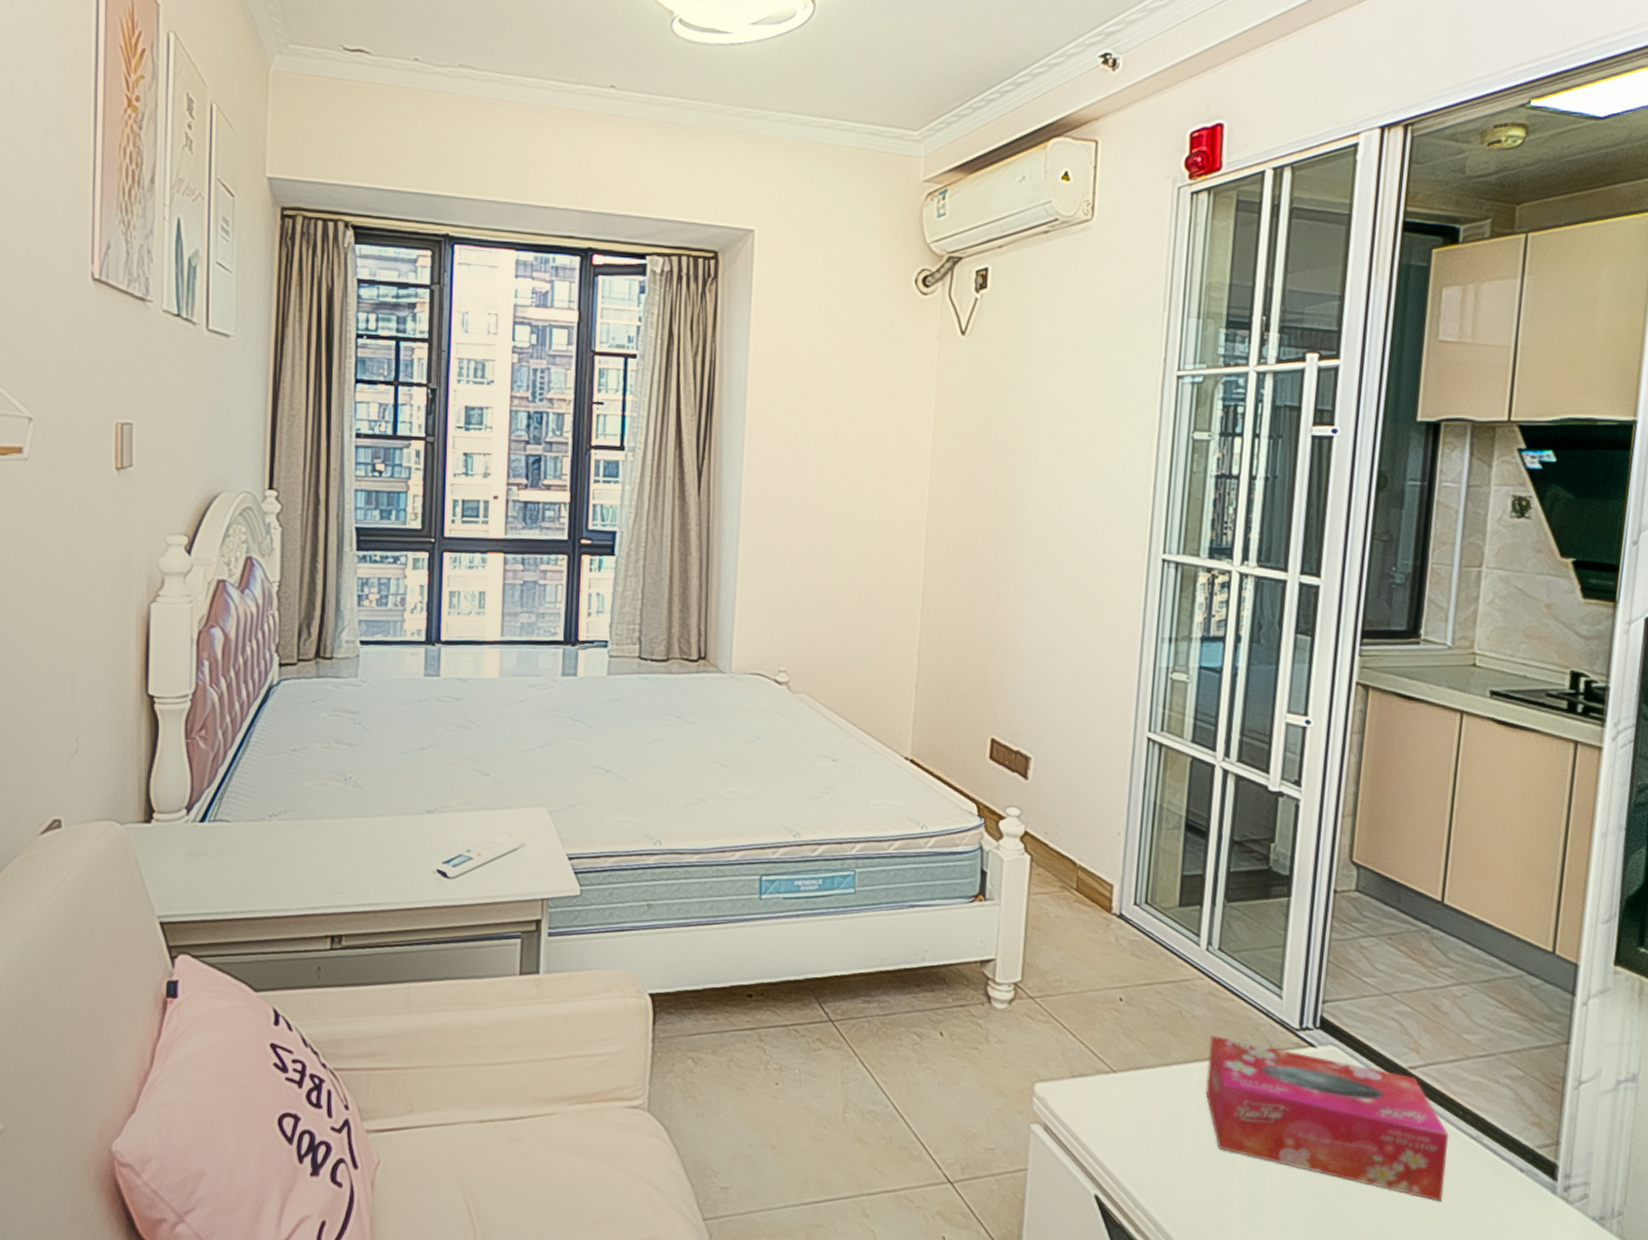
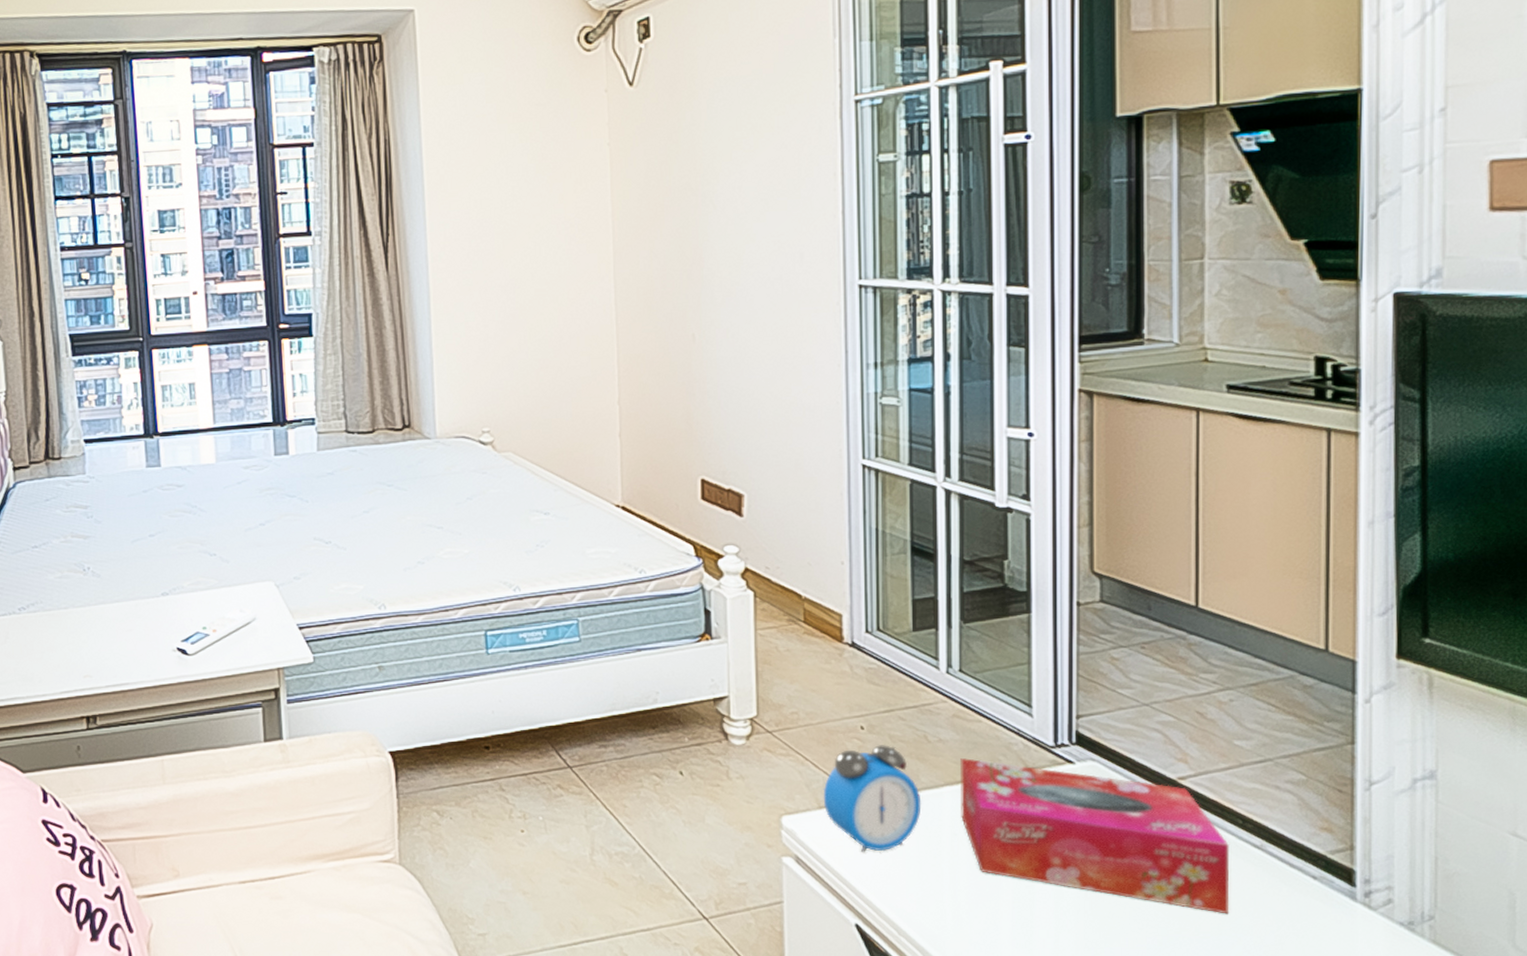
alarm clock: none [1076,1017,1170,1125] -> present [823,745,922,853]

